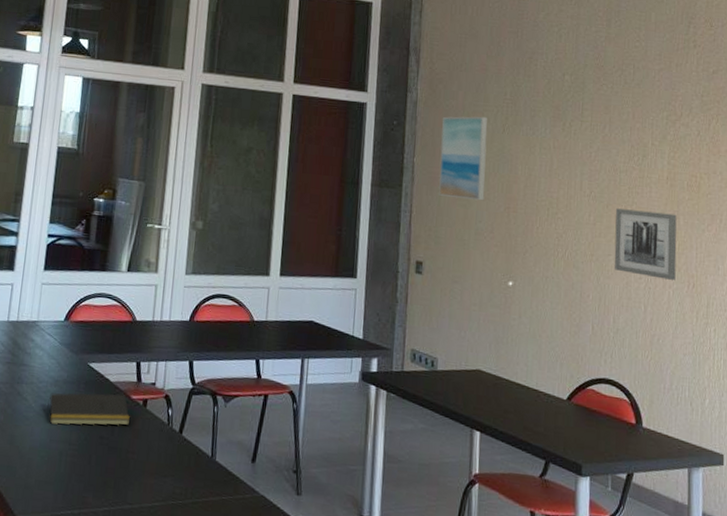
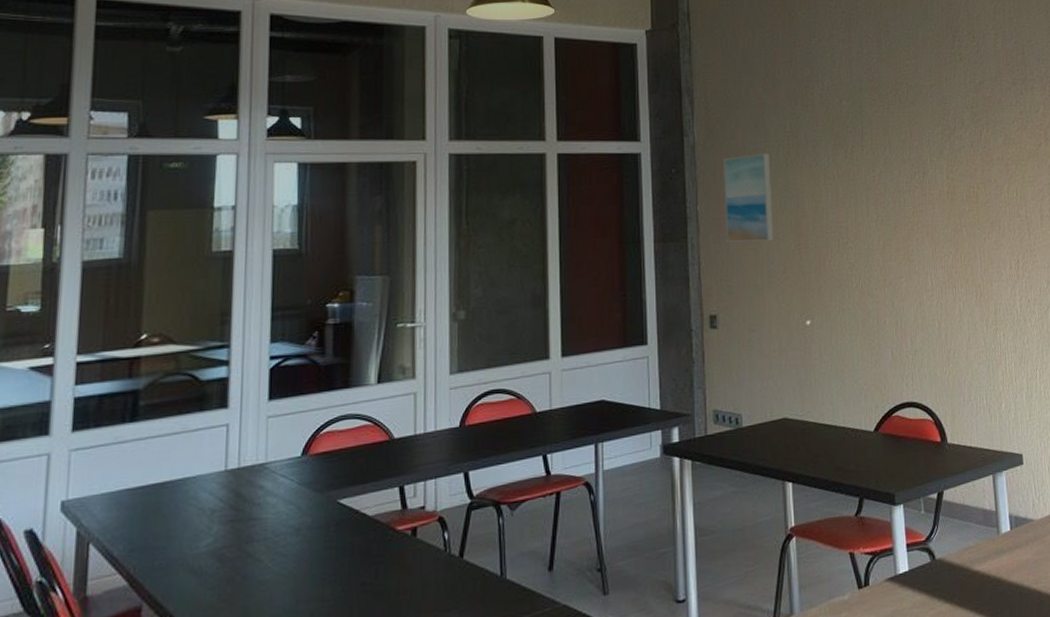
notepad: present [47,392,130,426] -> none [289,526,397,582]
wall art: present [614,208,677,280] -> none [902,227,964,293]

